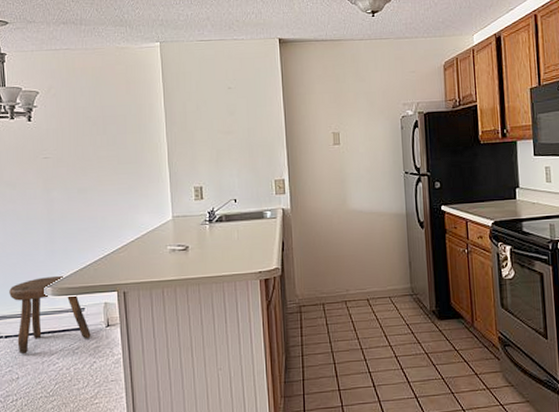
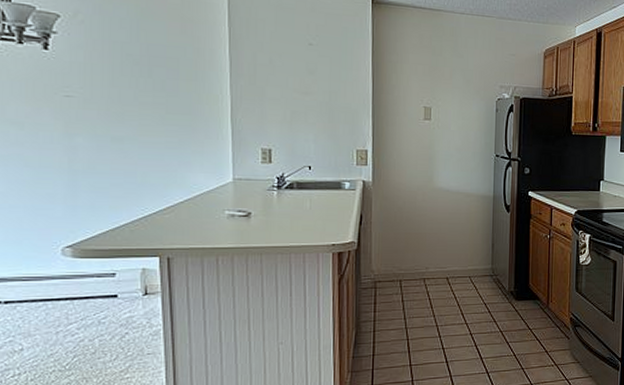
stool: present [9,275,91,355] -> none [12,235,123,323]

